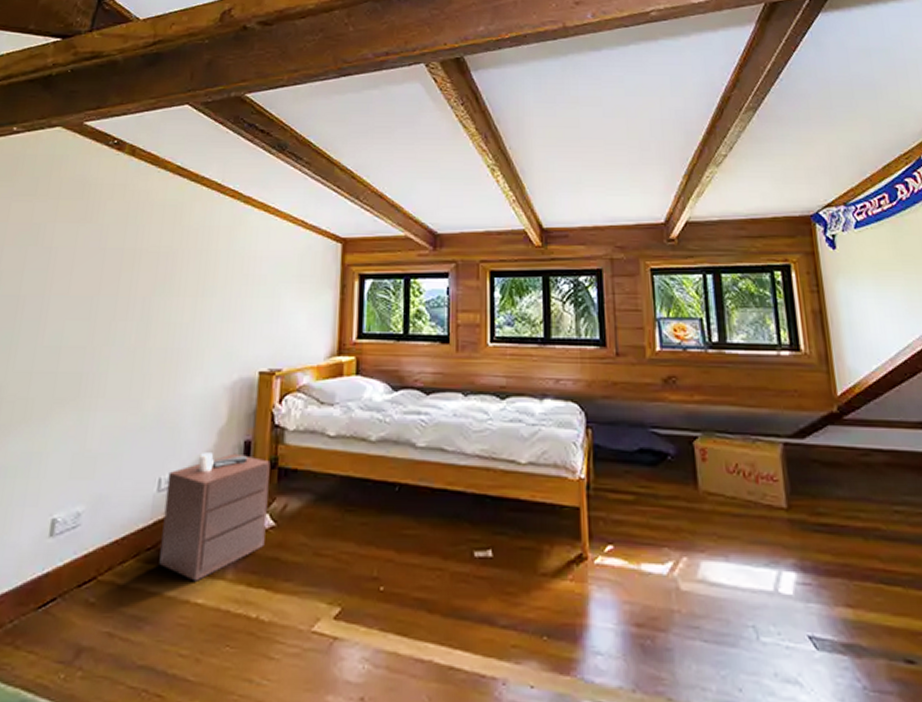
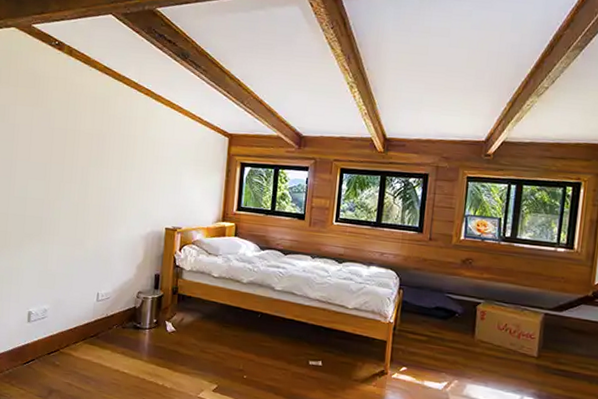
nightstand: present [159,453,271,582] -> none [99,279,173,359]

